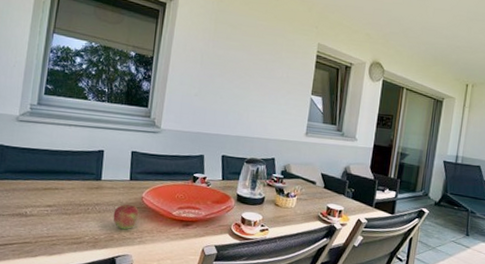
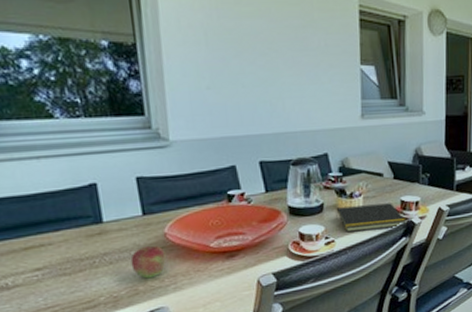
notepad: none [273,203,330,228] -> present [336,203,407,233]

